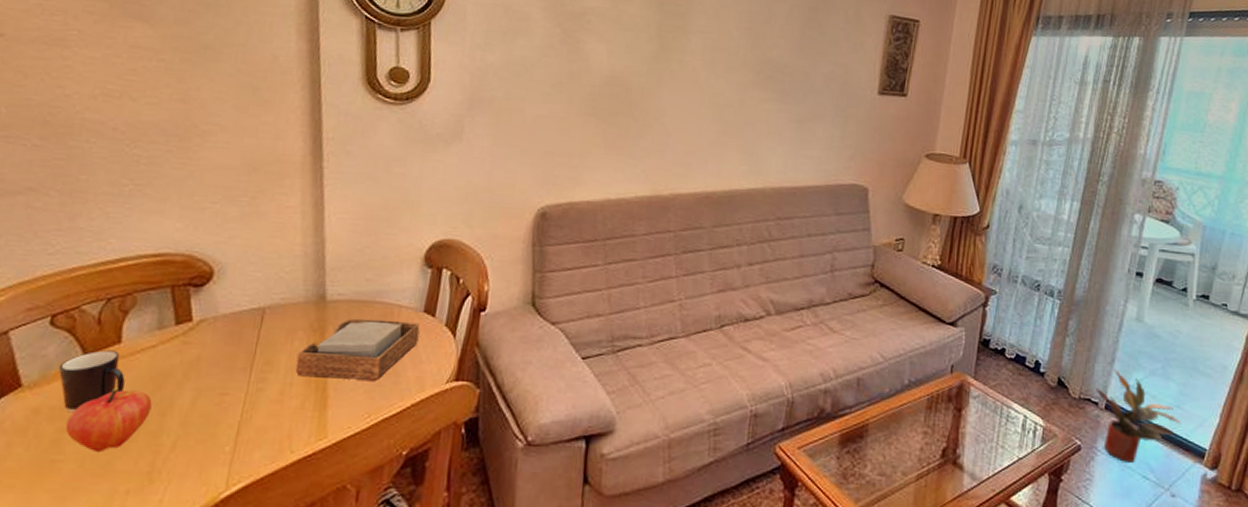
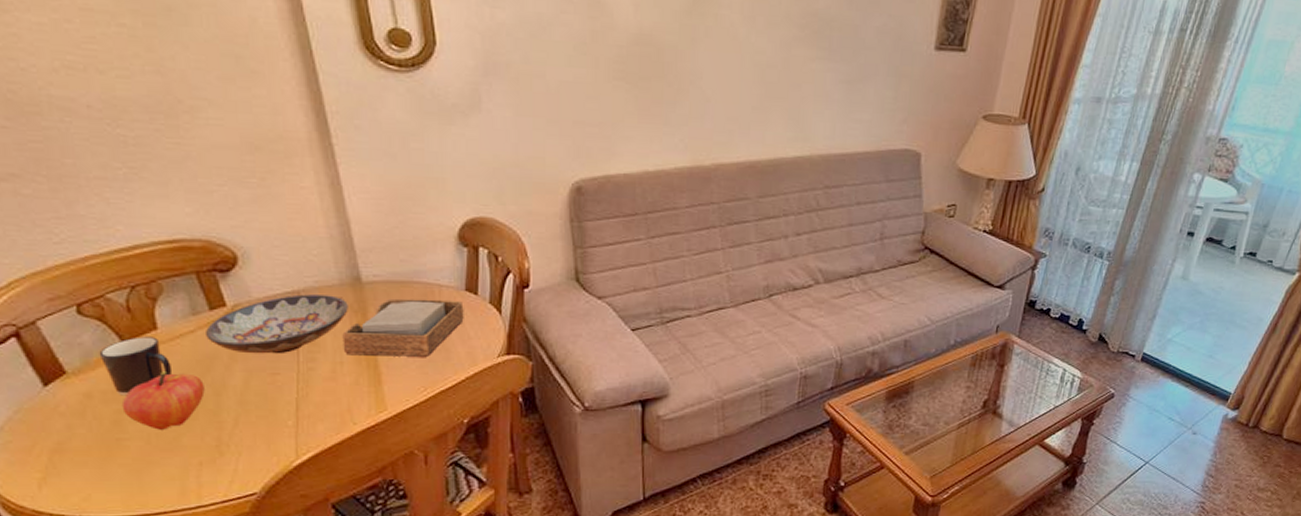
bowl: none [166,311,309,373] -> present [206,294,348,354]
potted plant: present [1094,369,1181,463] -> none [1133,324,1211,407]

